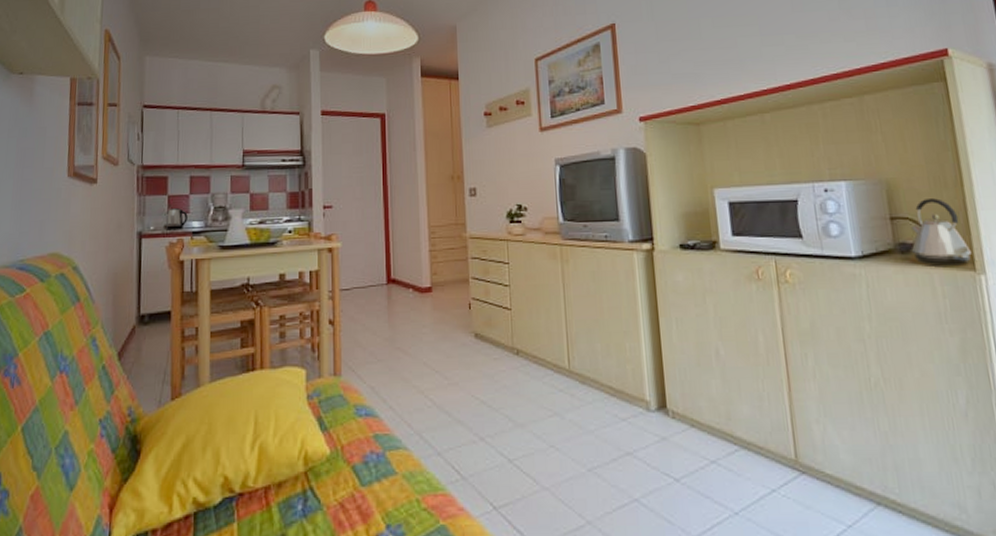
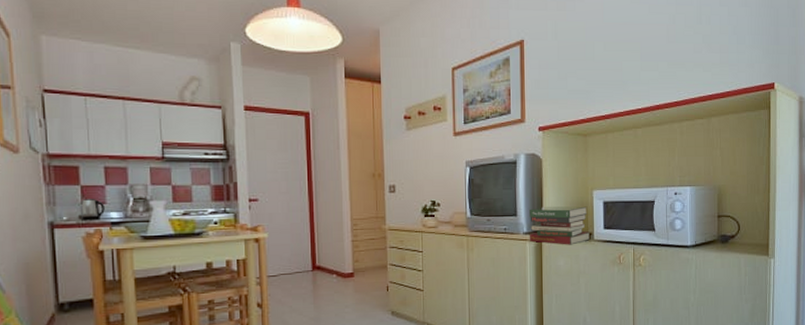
books: none [634,208,715,256] -> present [529,206,590,245]
kettle: present [911,198,971,266] -> none [728,201,768,252]

